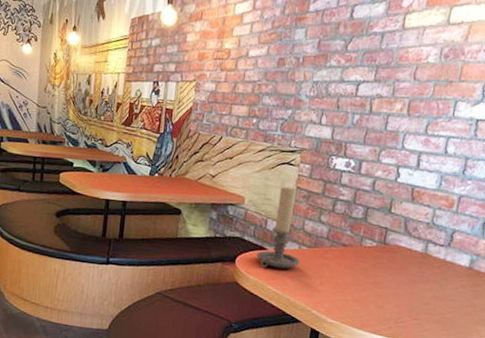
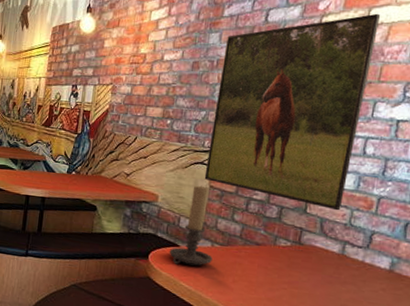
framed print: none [291,12,462,210] -> present [204,13,381,211]

